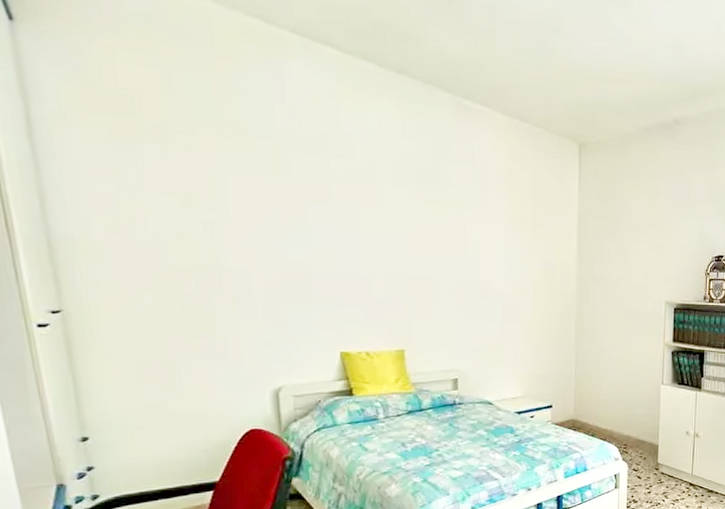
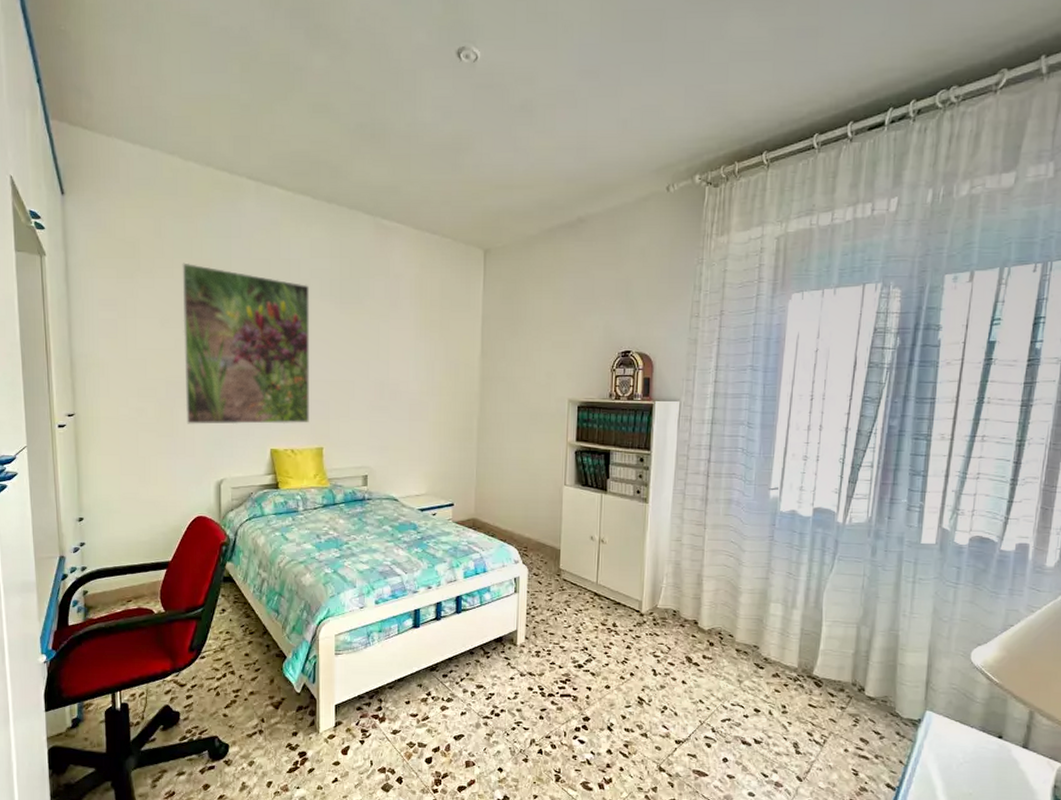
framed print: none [206,128,386,325] -> present [182,262,309,425]

